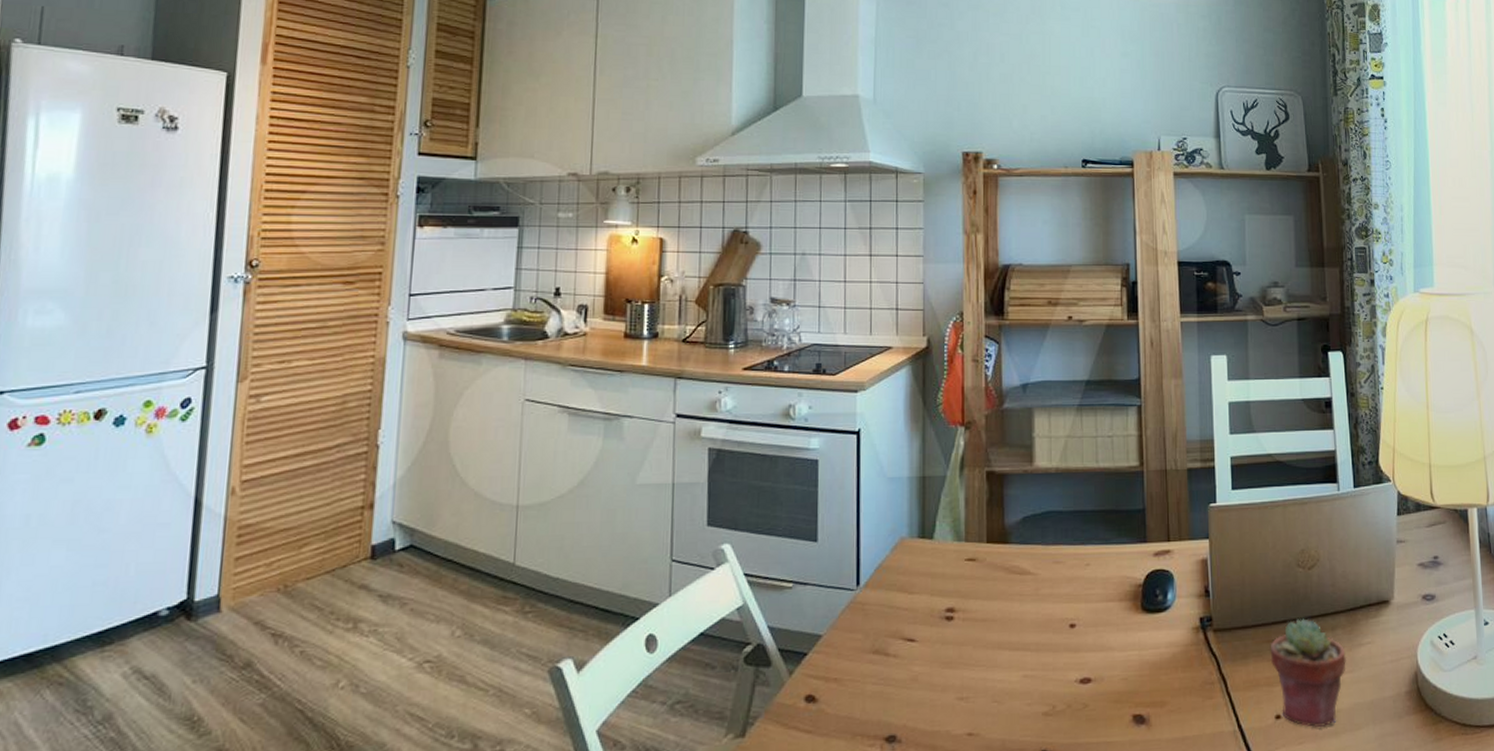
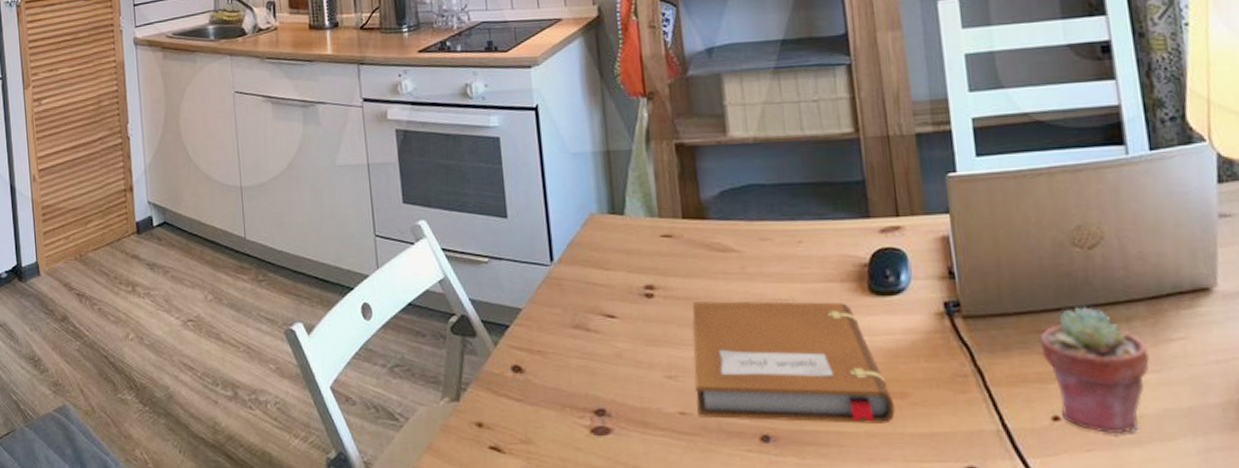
notebook: none [984,620,1155,738] -> present [692,301,895,424]

